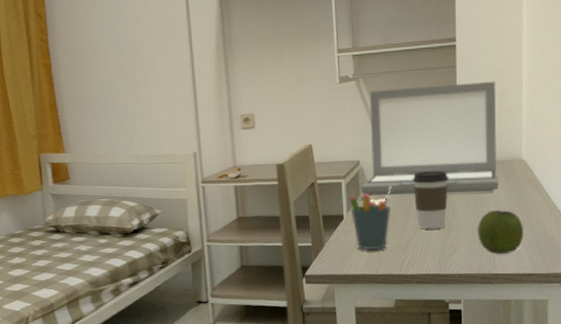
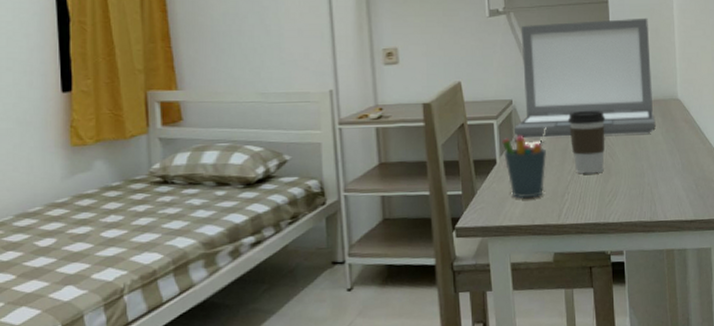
apple: present [478,209,524,255] -> none [637,151,684,200]

